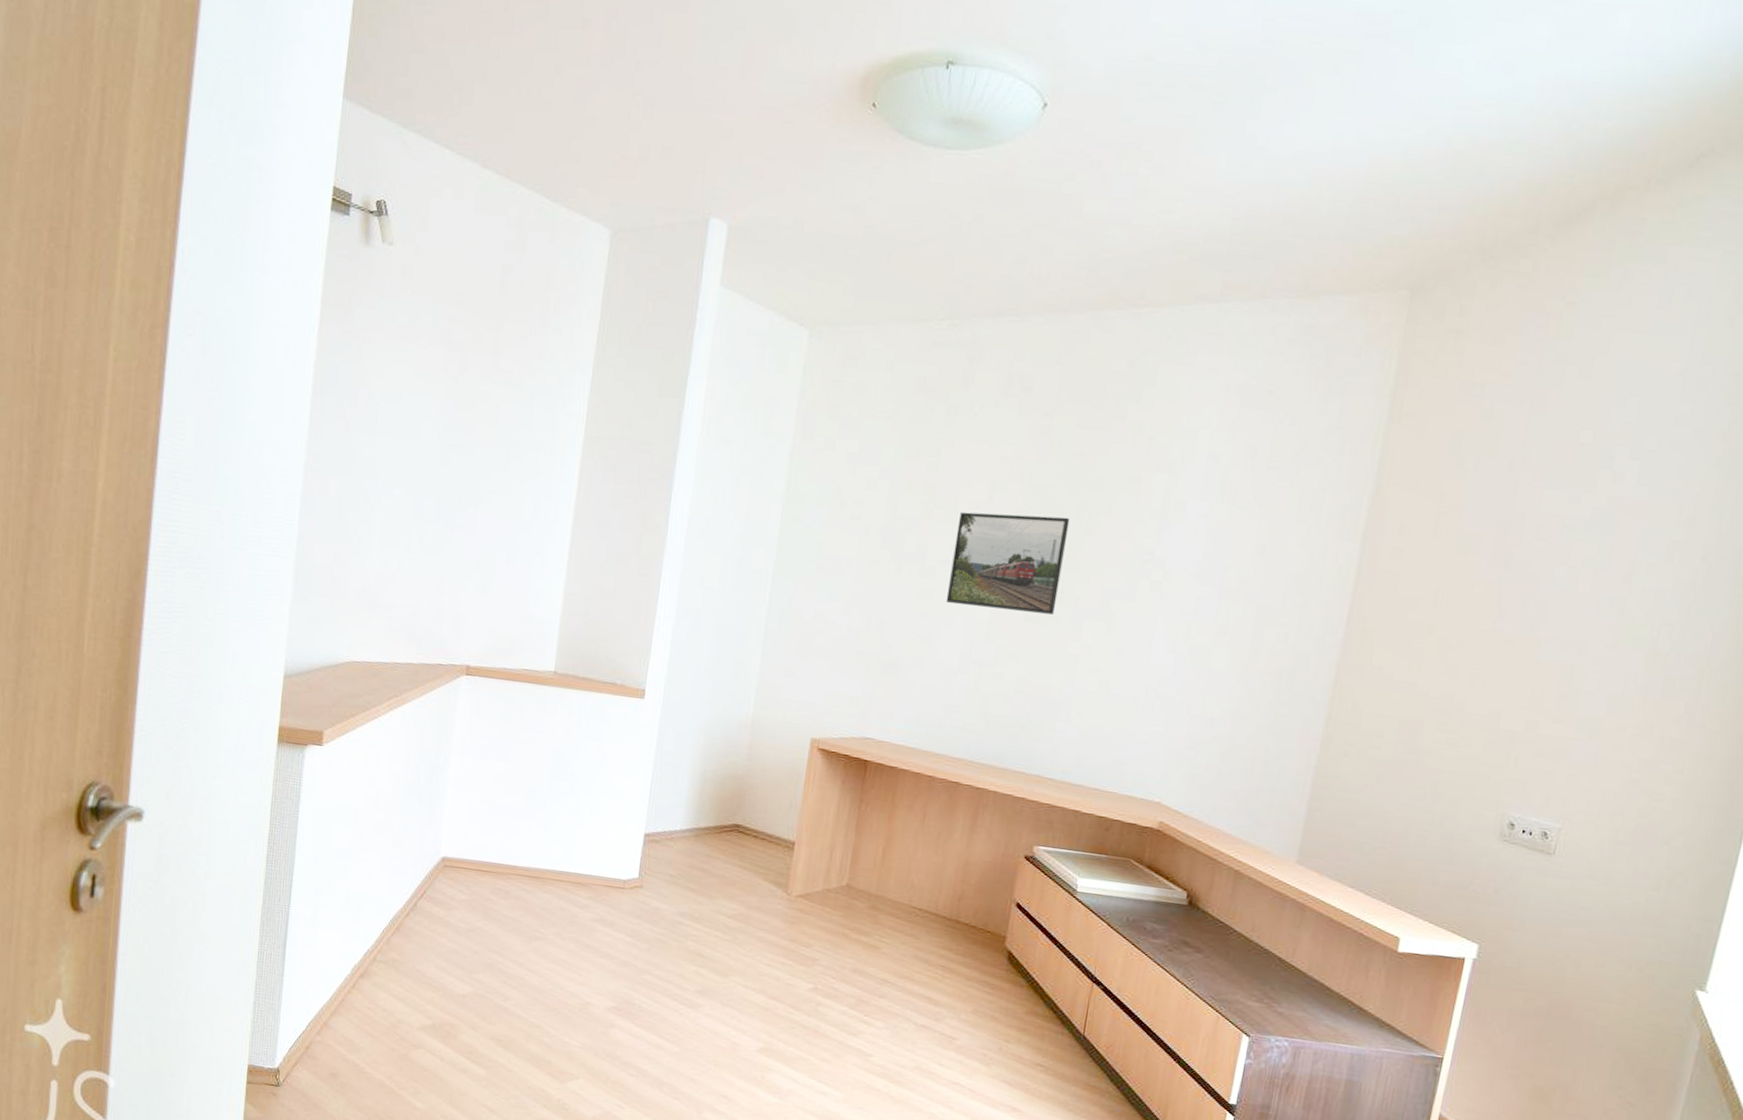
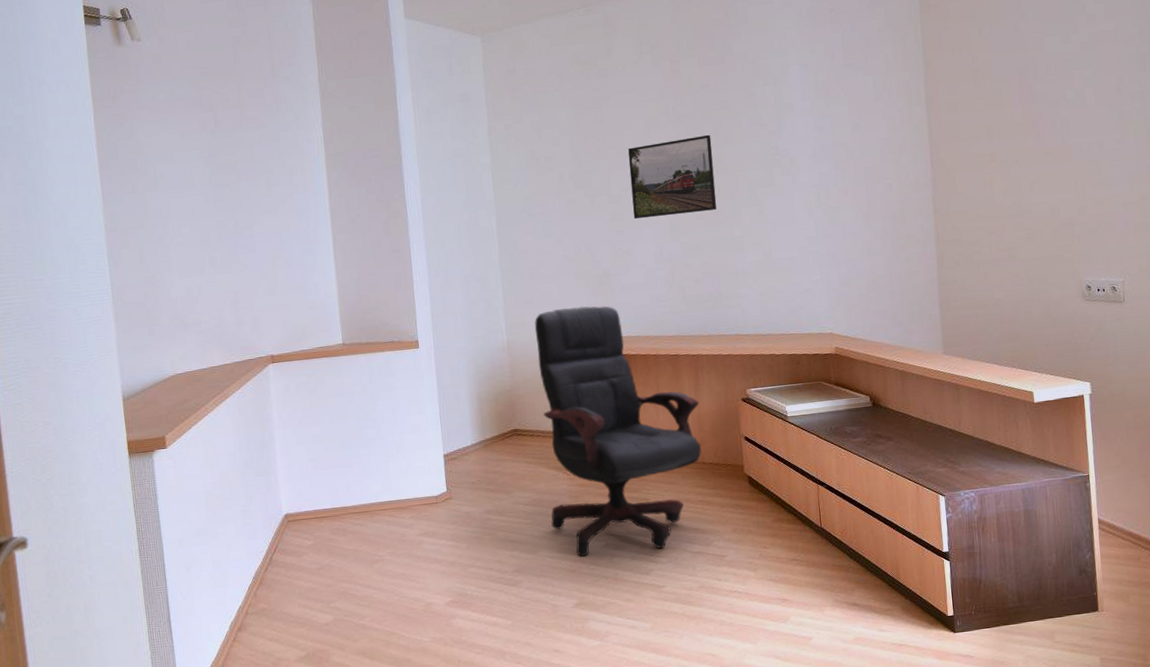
office chair: none [754,691,971,1011] -> present [534,306,701,557]

